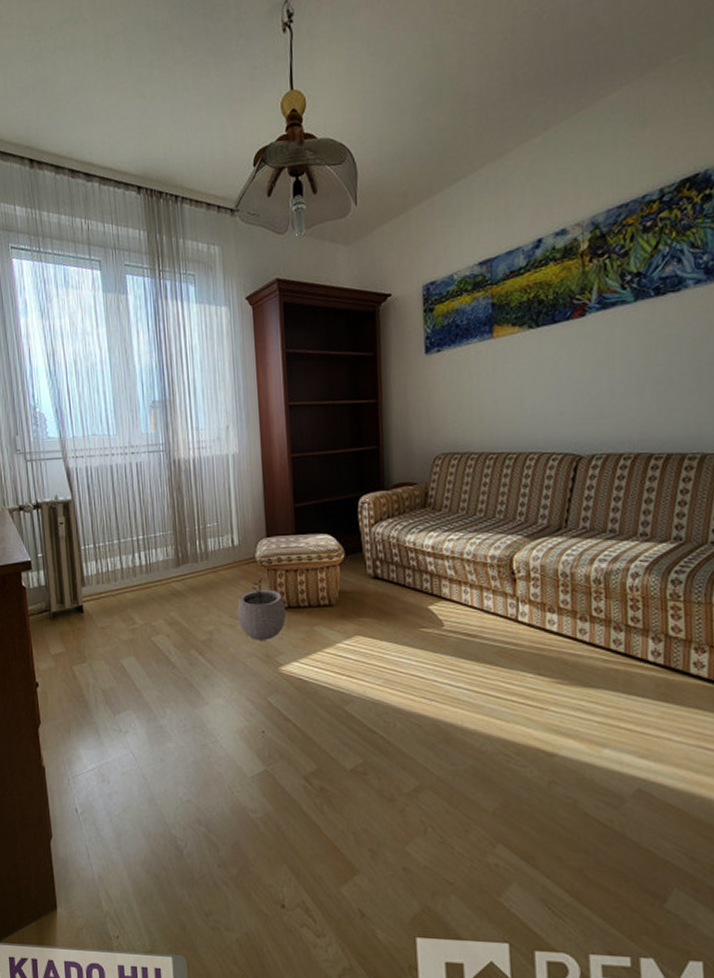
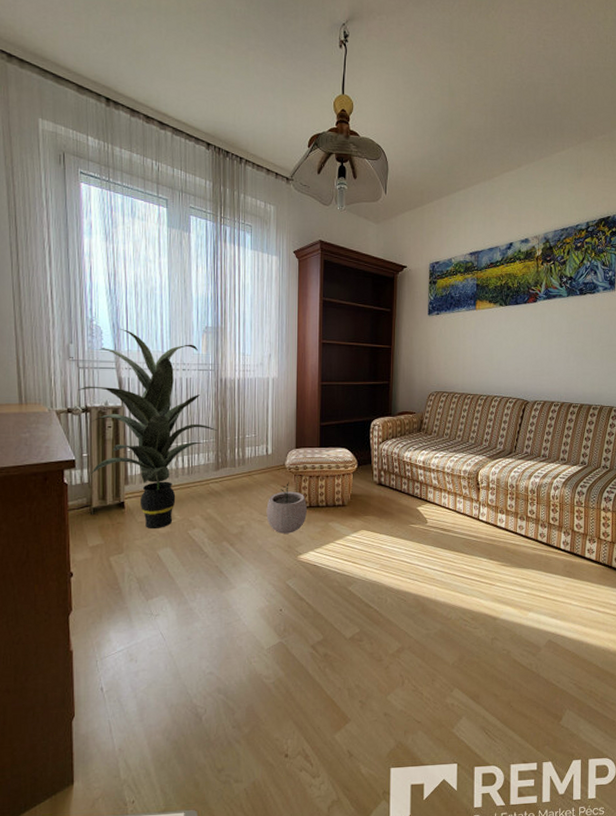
indoor plant: none [28,413,175,636] -> present [78,329,218,530]

